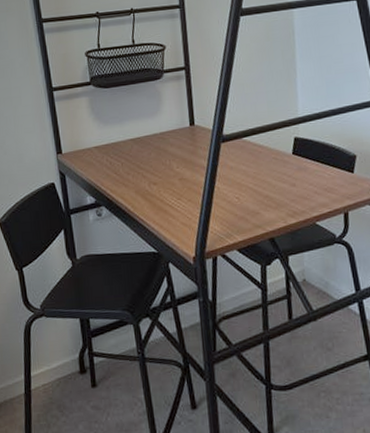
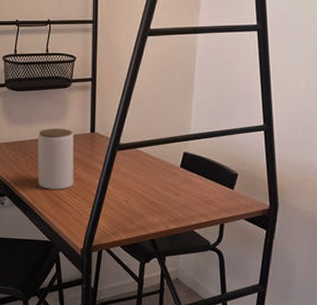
jar: none [131,124,177,194] -> present [37,129,74,190]

